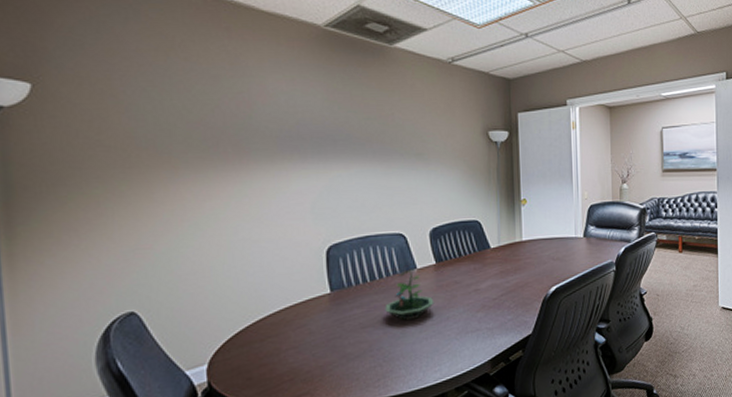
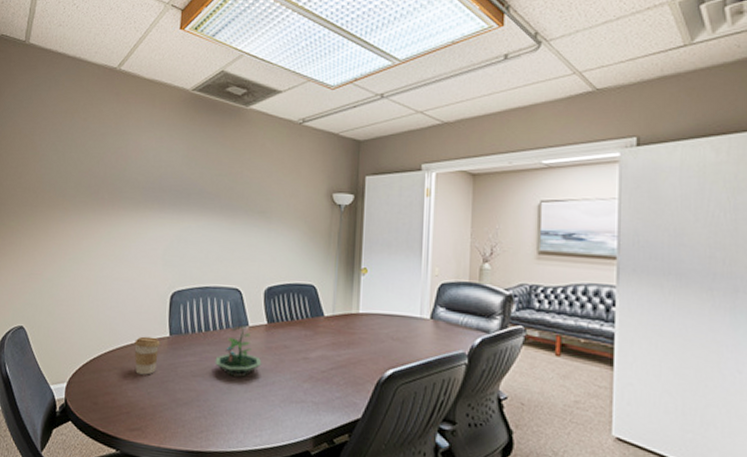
coffee cup: none [289,296,321,338] -> present [134,336,160,375]

